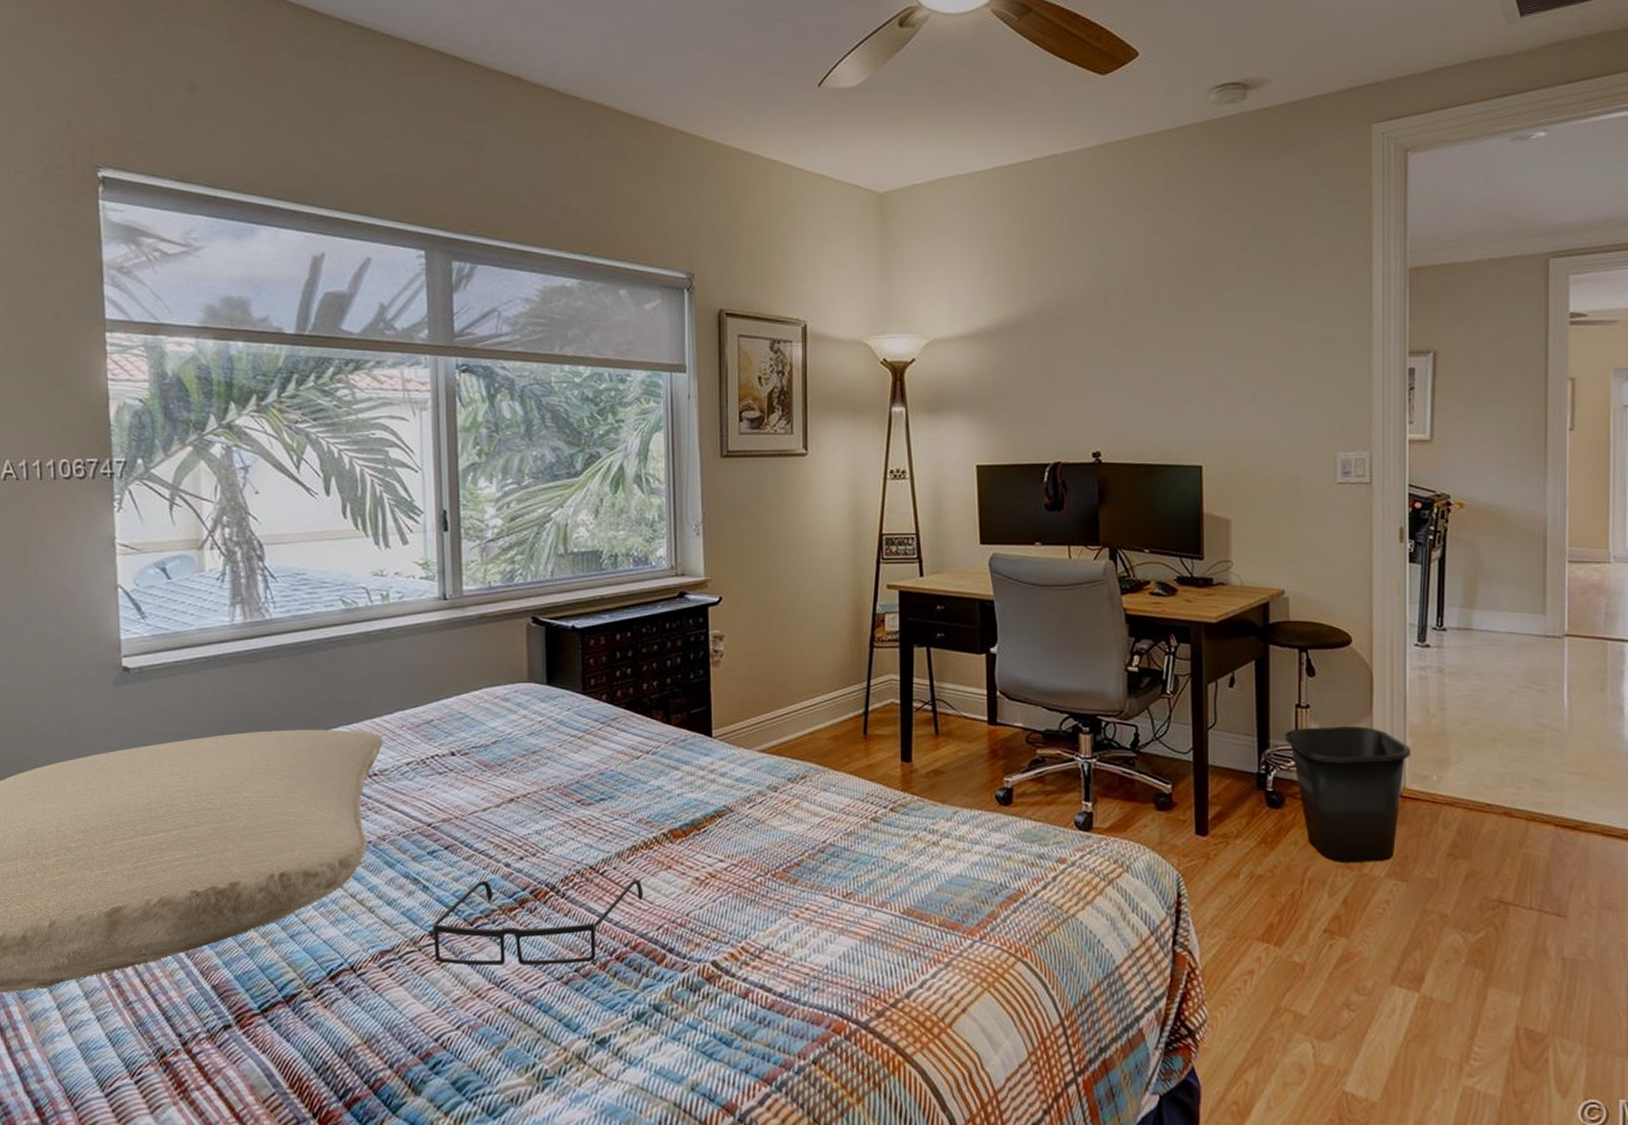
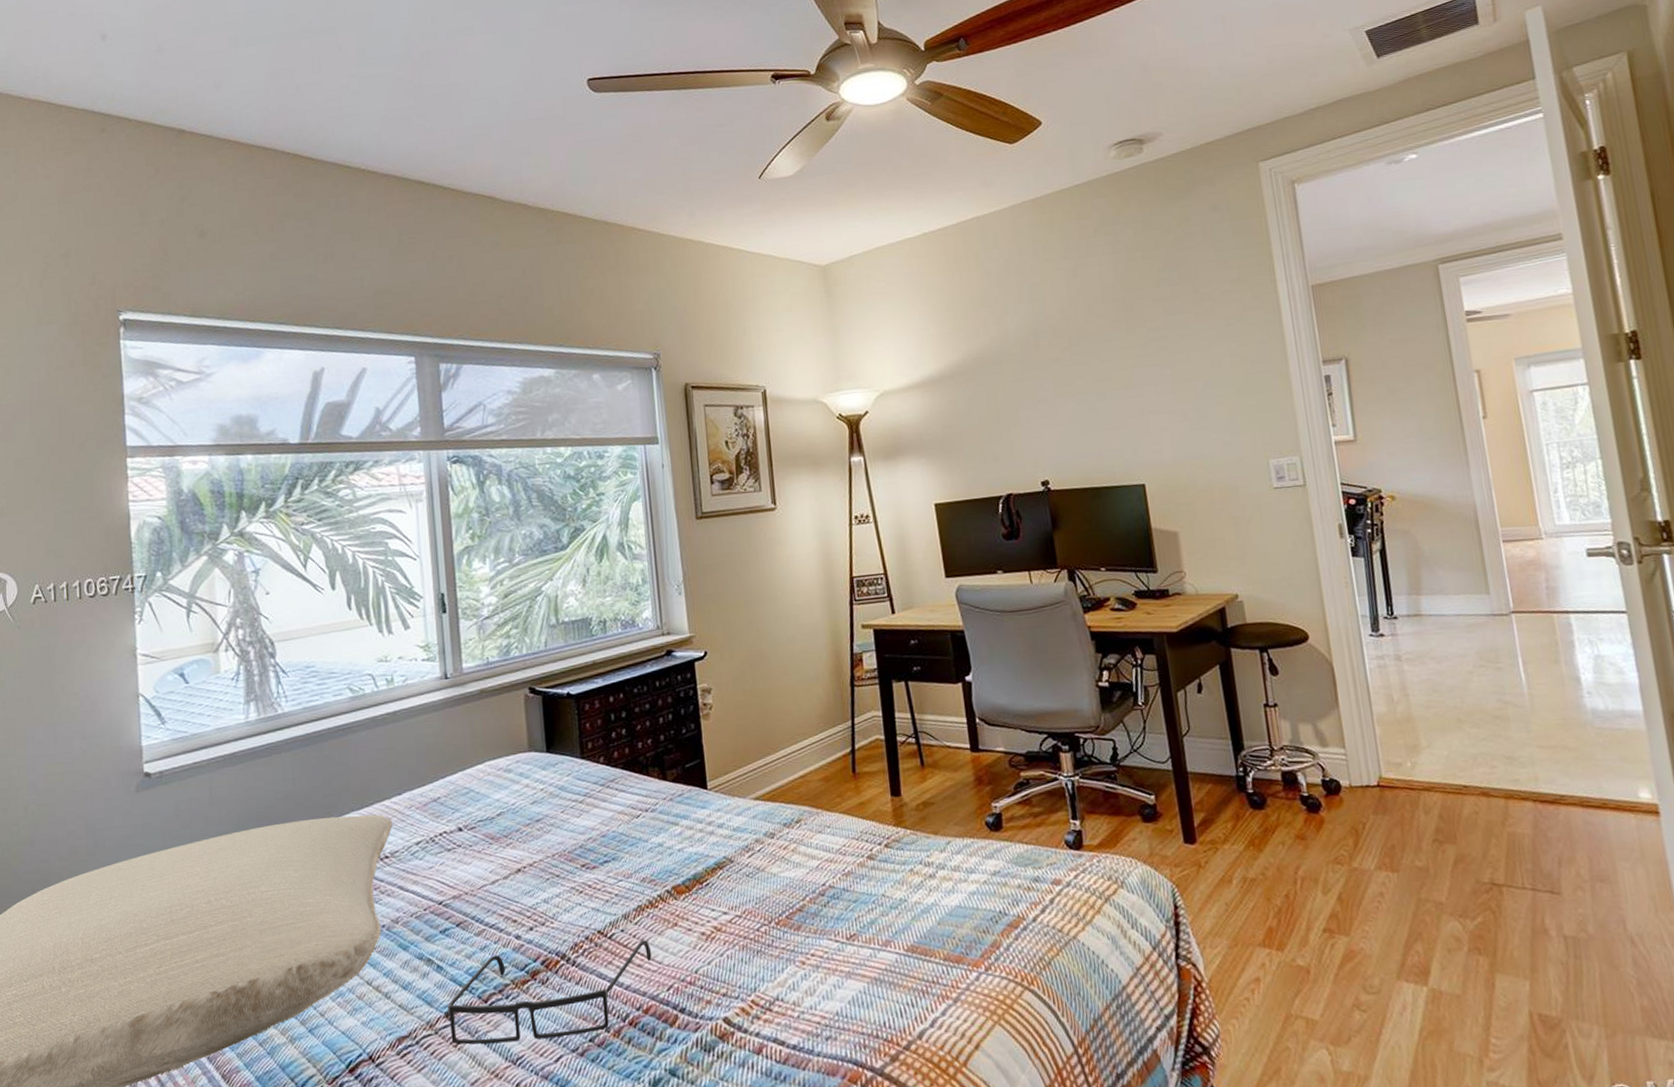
waste bin: present [1285,726,1411,862] -> none [1257,720,1382,859]

